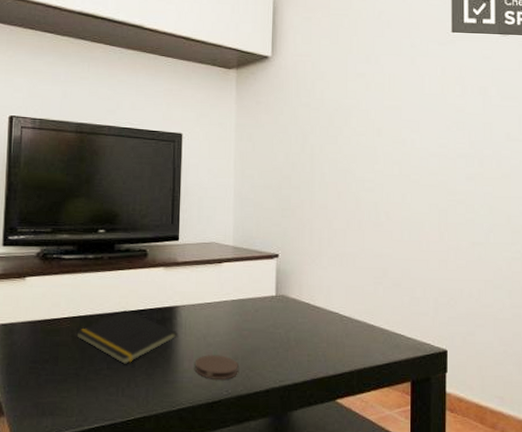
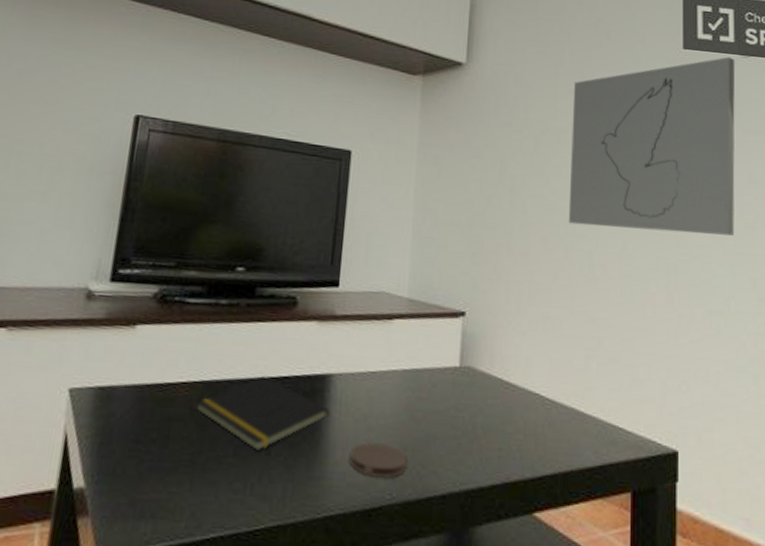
wall art: none [358,36,496,184] -> present [568,56,736,236]

